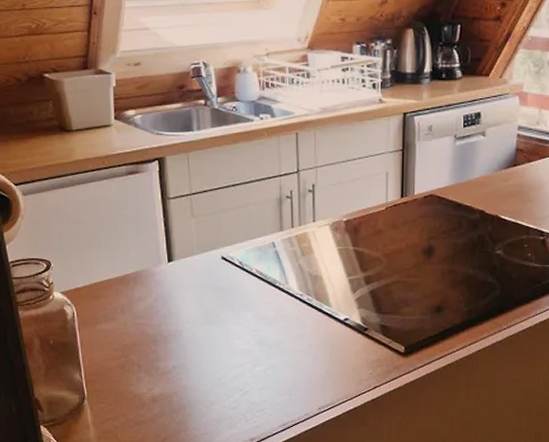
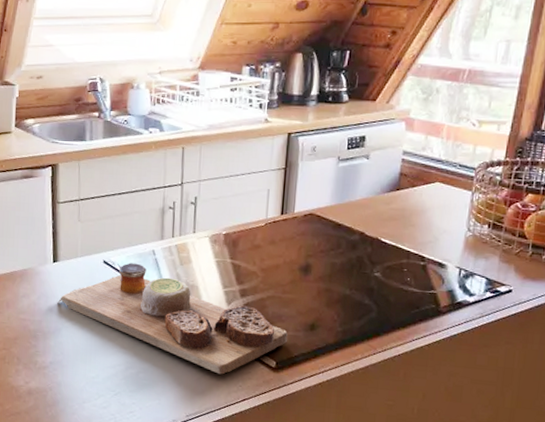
cutting board: none [176,257,414,364] -> present [57,263,288,375]

